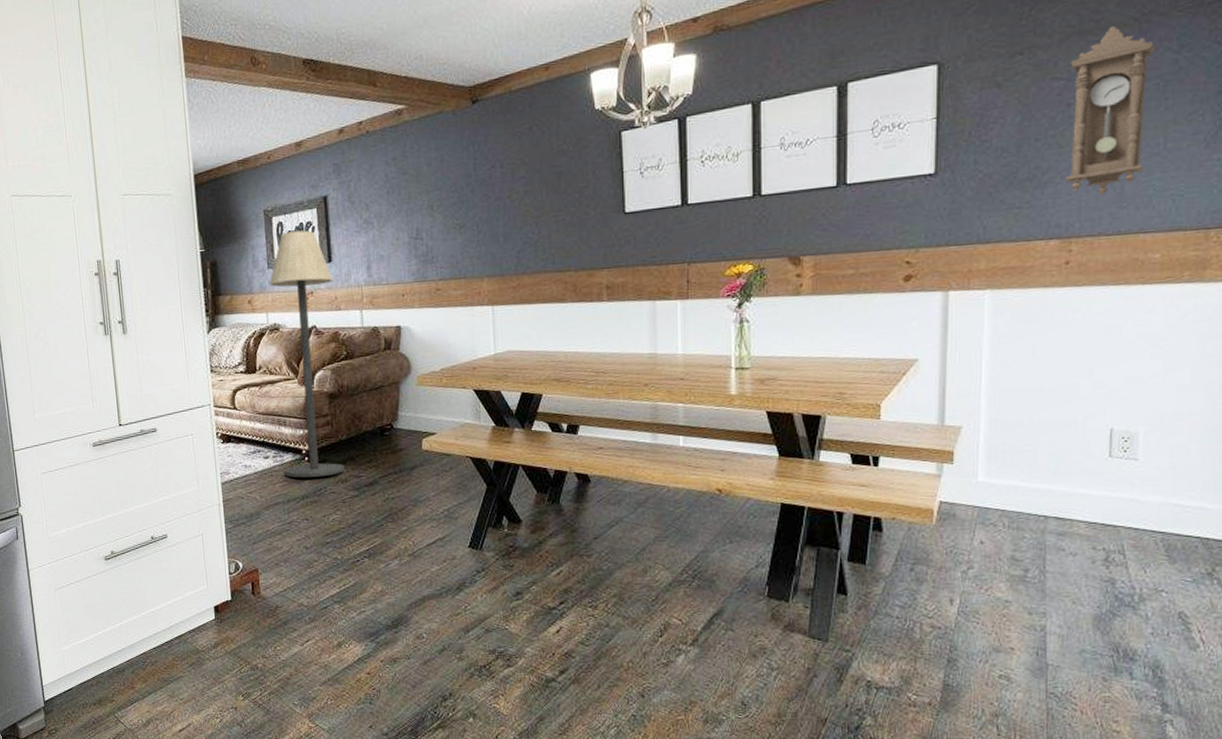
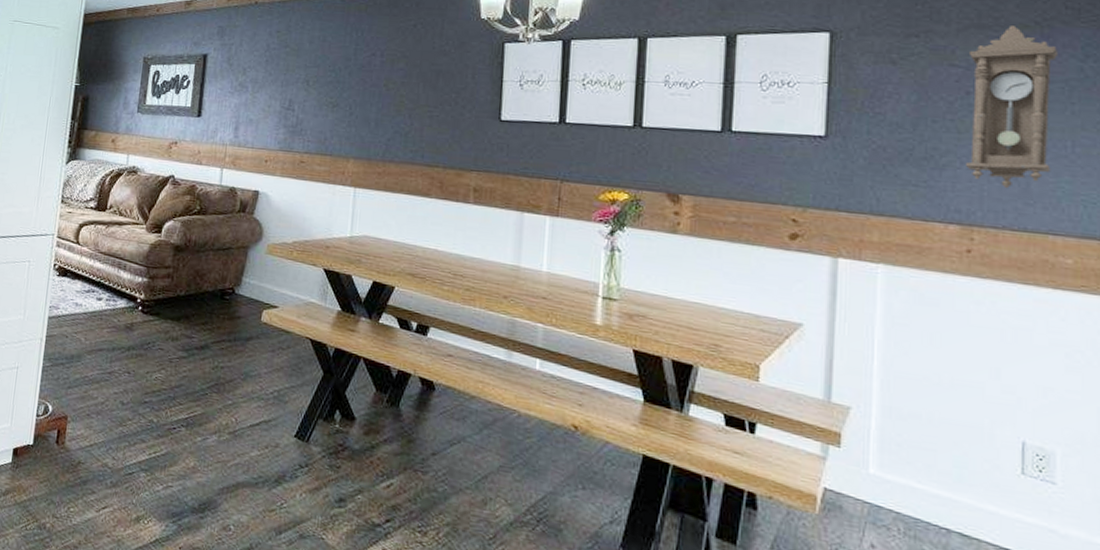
floor lamp: present [269,230,344,478] -> none [114,81,200,331]

